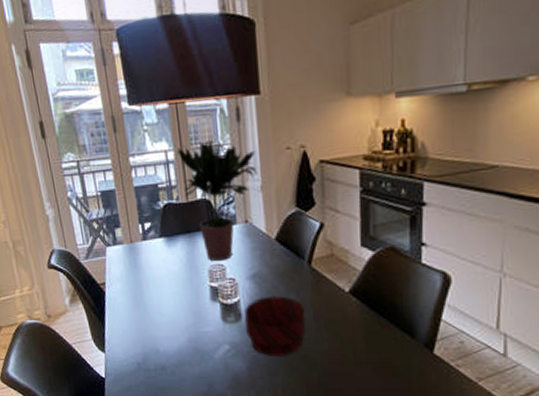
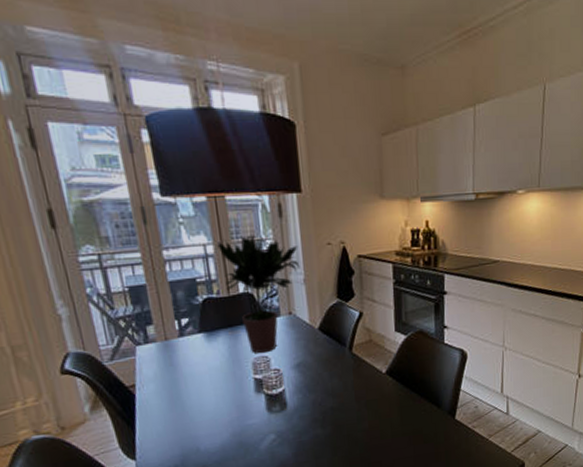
bowl: present [244,296,306,356] -> none [290,382,348,440]

